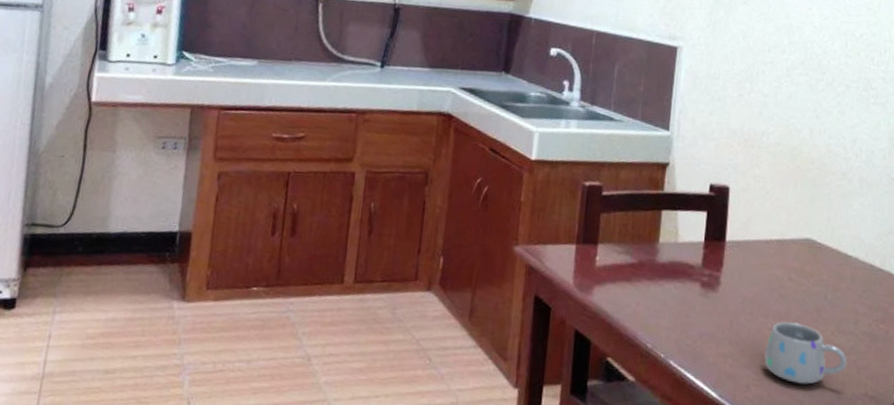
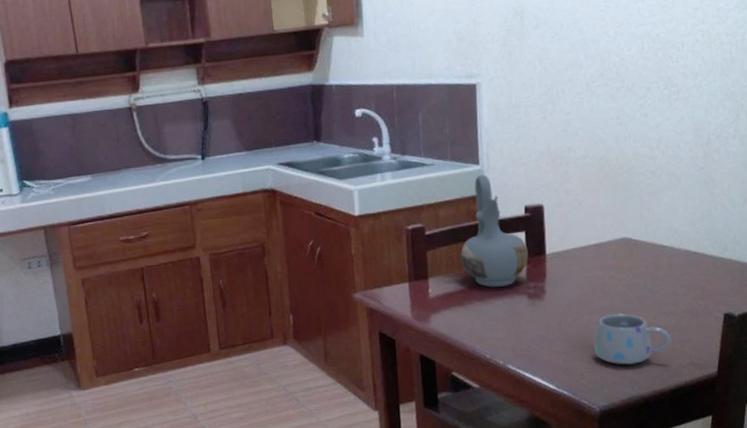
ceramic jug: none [635,141,708,269] -> present [460,174,528,287]

